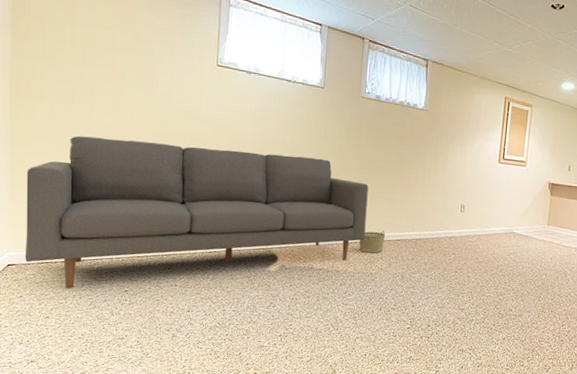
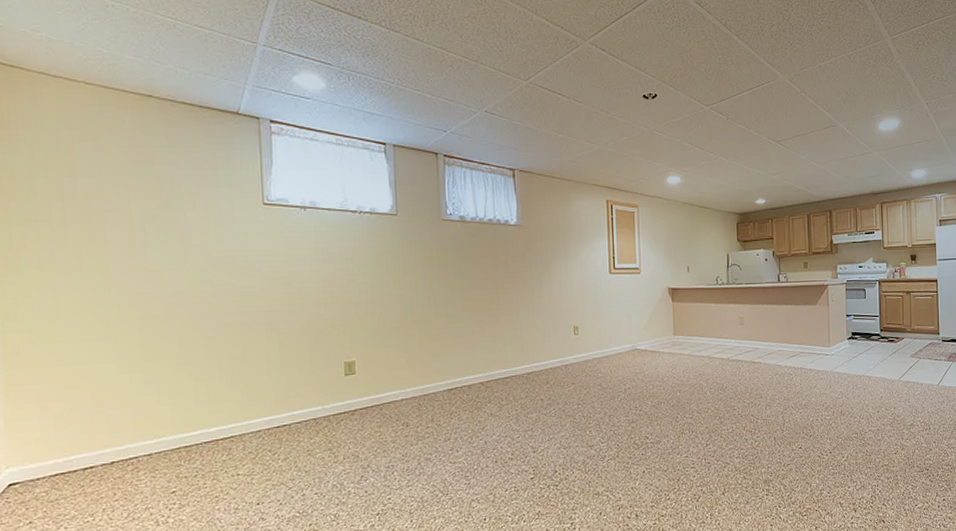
sofa: present [24,135,369,289] -> none [25,296,468,502]
basket: present [359,230,386,254] -> none [460,369,491,398]

